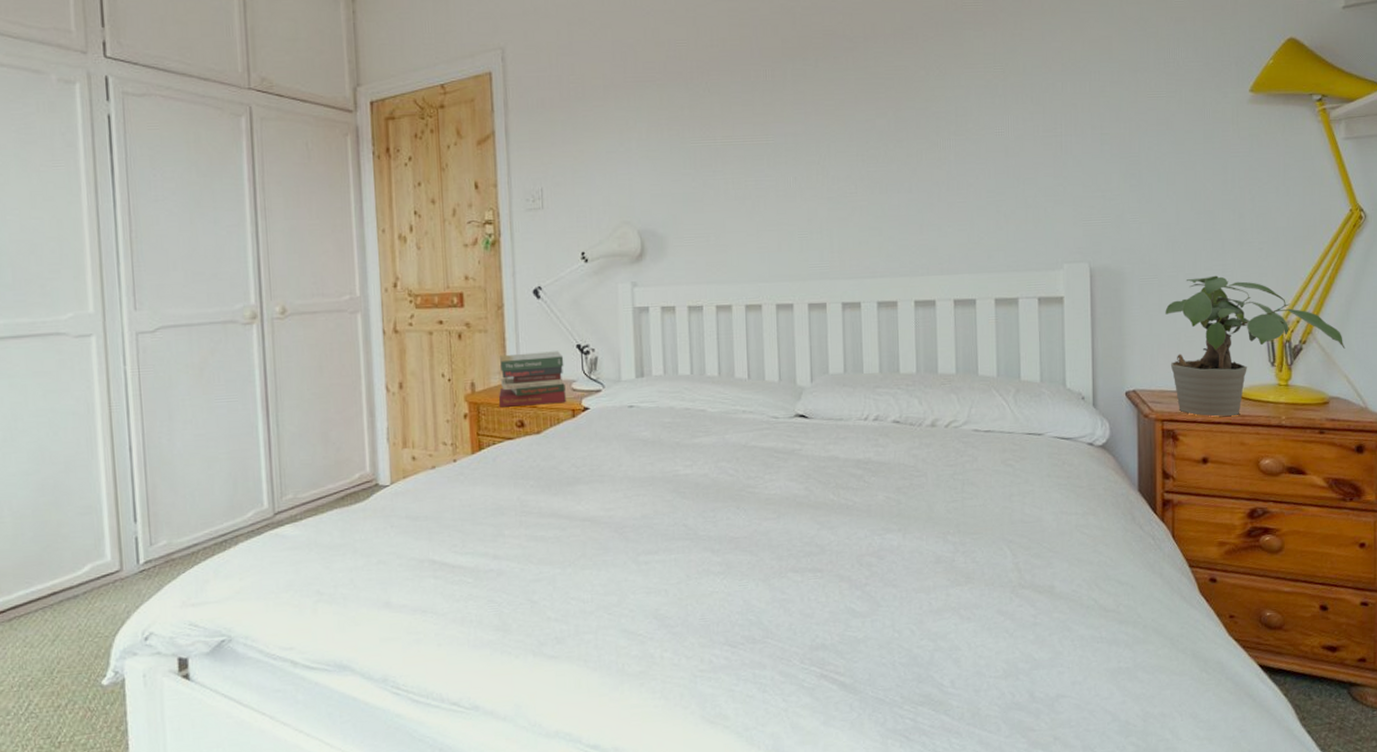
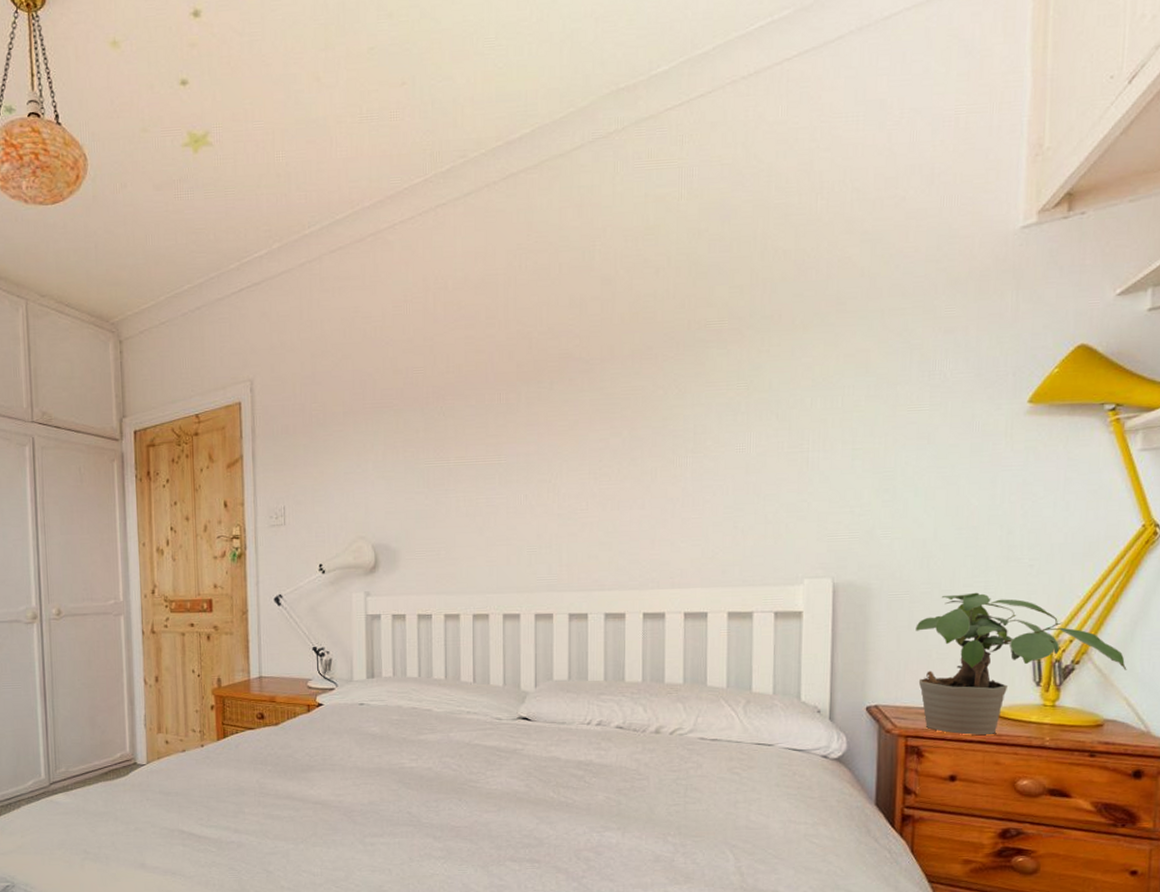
books: present [498,351,566,408] -> none [241,652,302,701]

